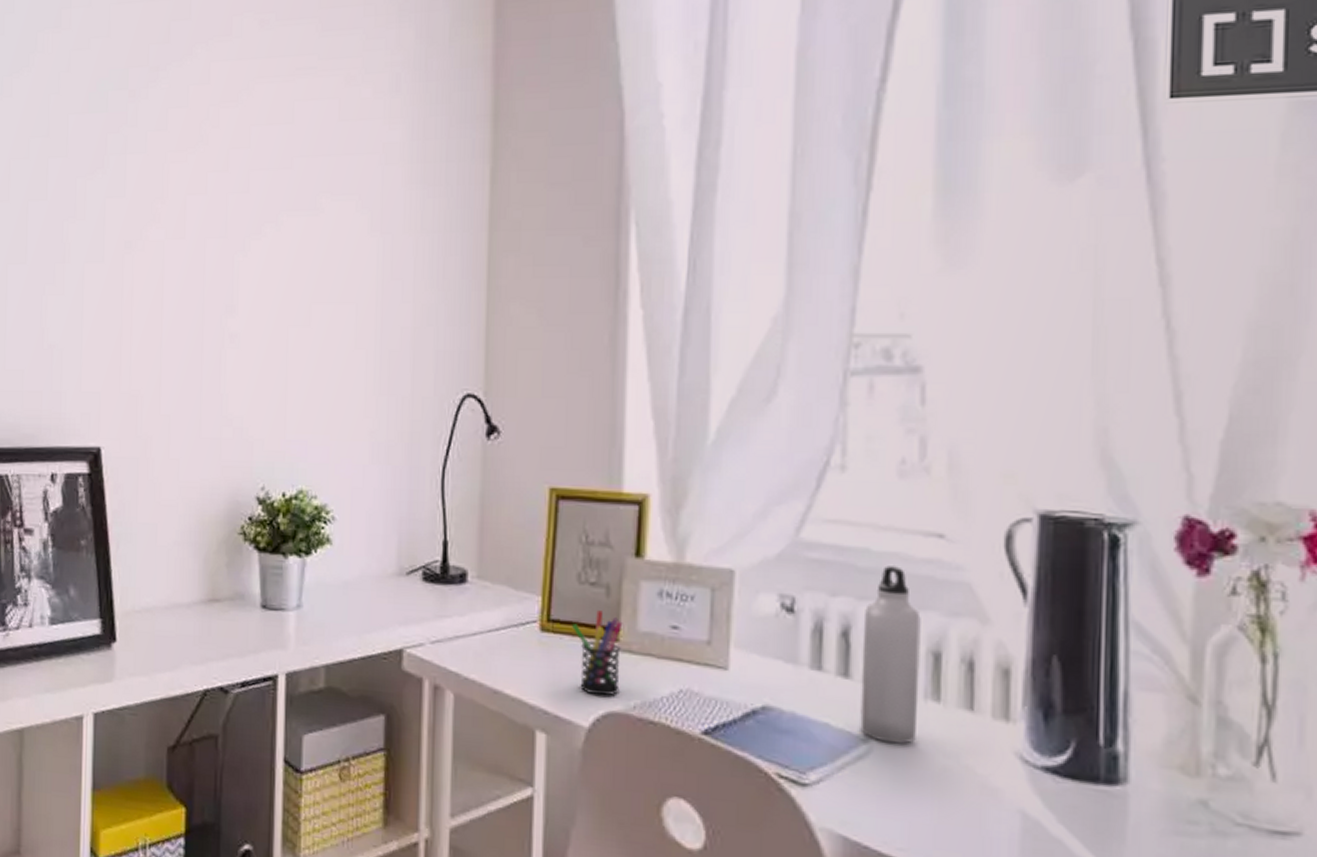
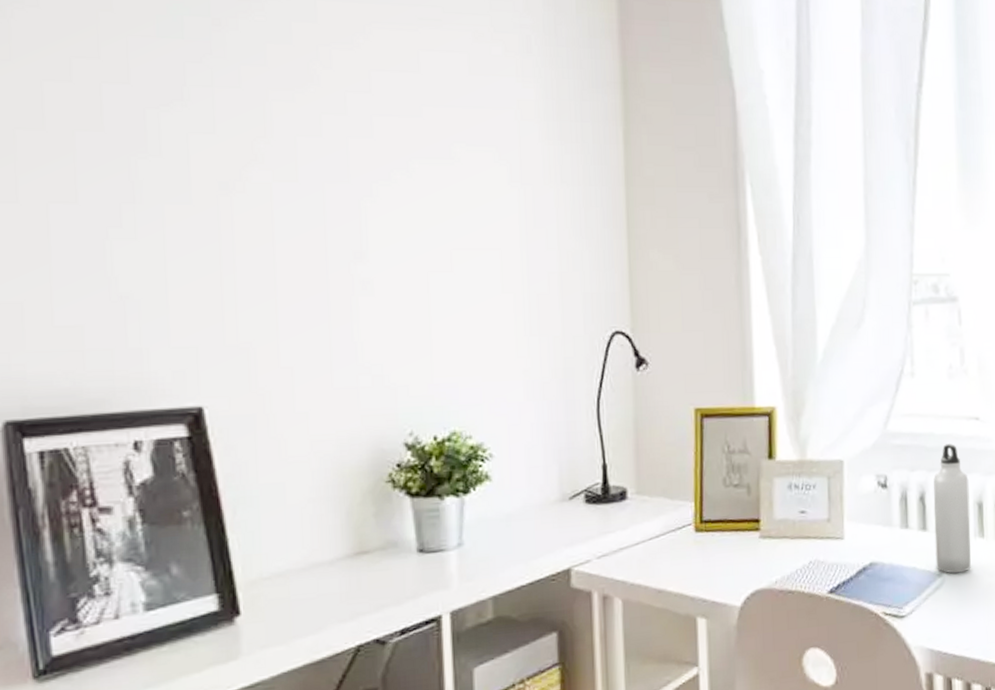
pen holder: present [572,610,623,696] -> none [722,507,764,578]

